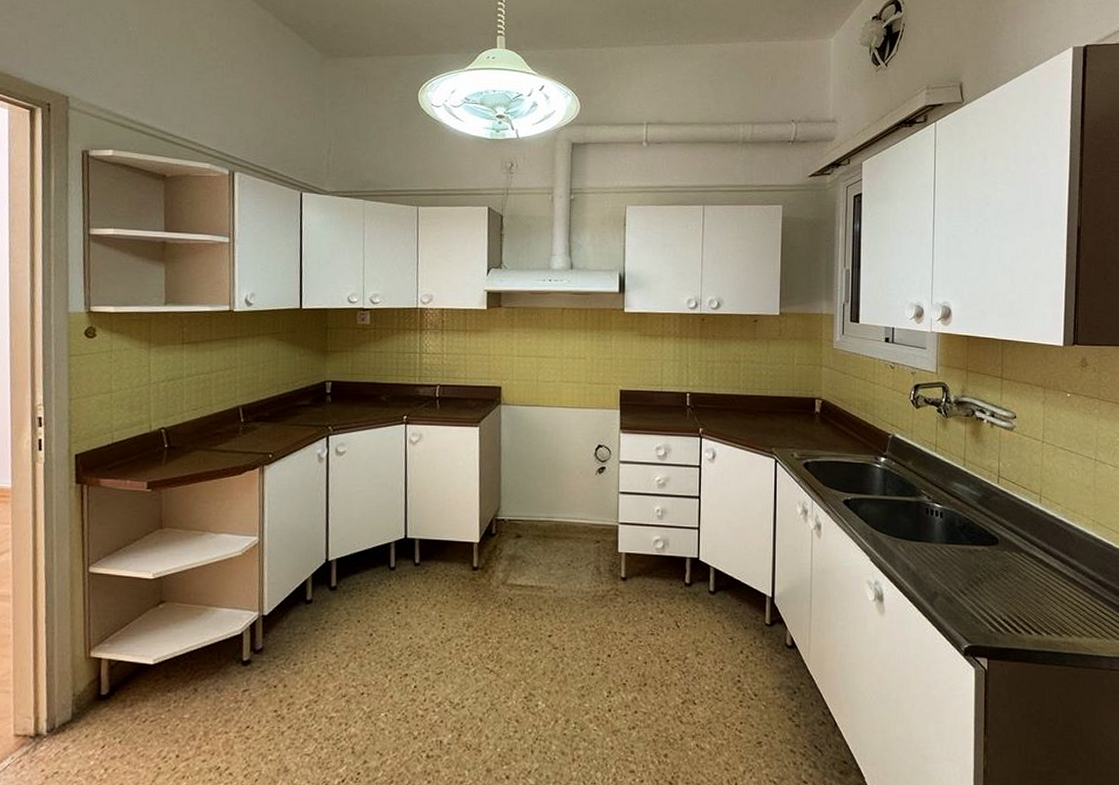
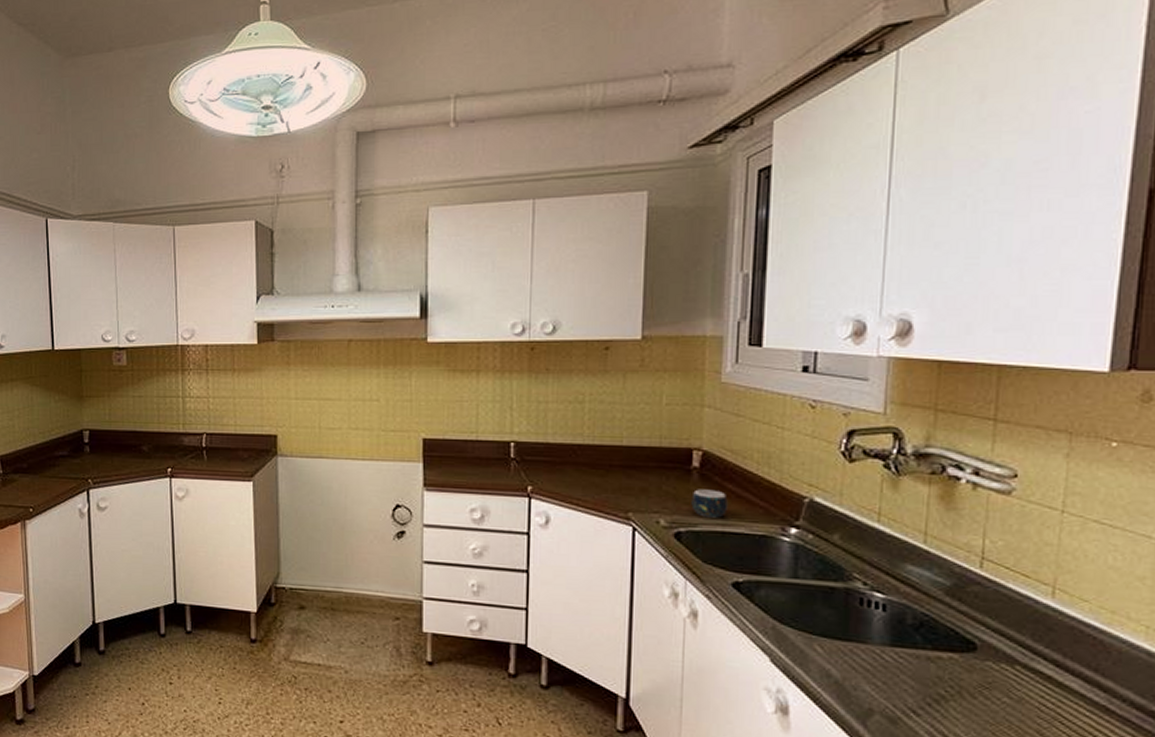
mug: none [815,429,839,451] -> present [691,489,728,518]

